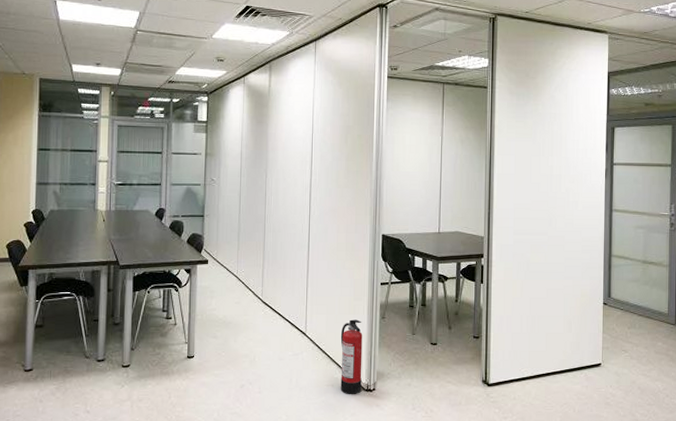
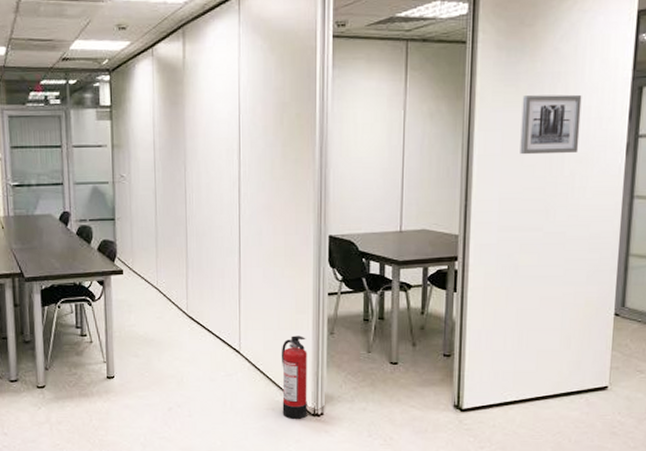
wall art: none [528,130,572,175] -> present [520,94,582,155]

